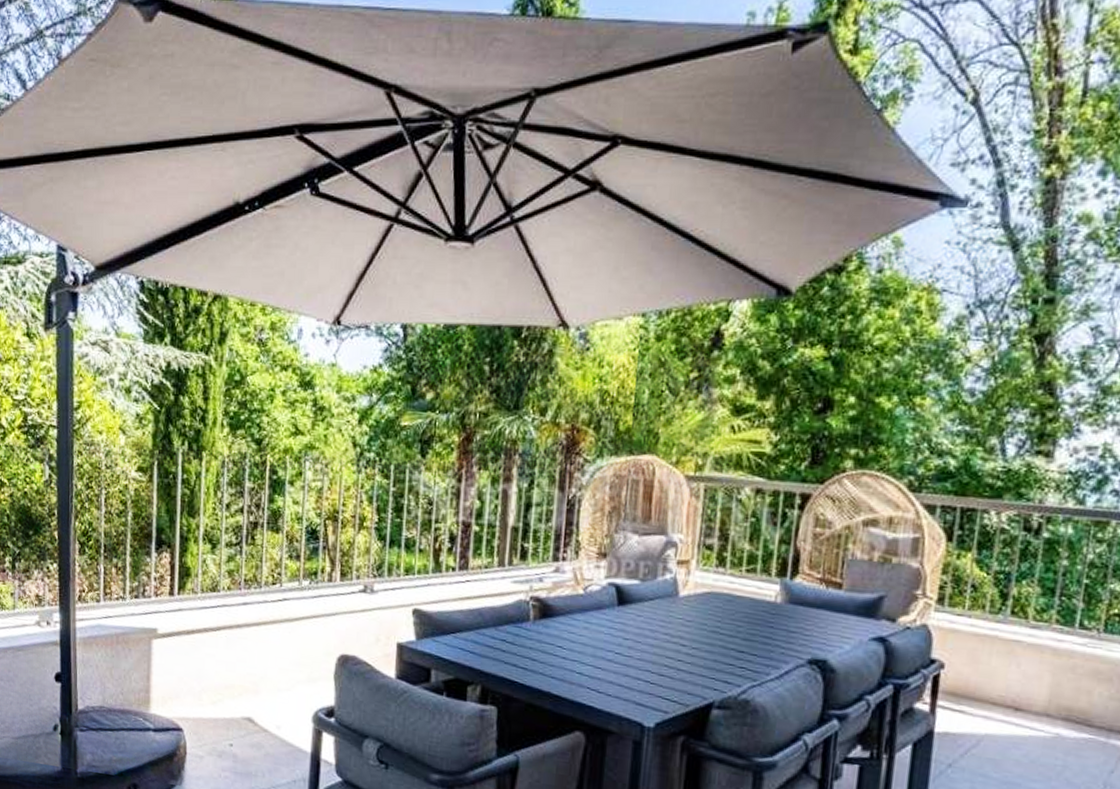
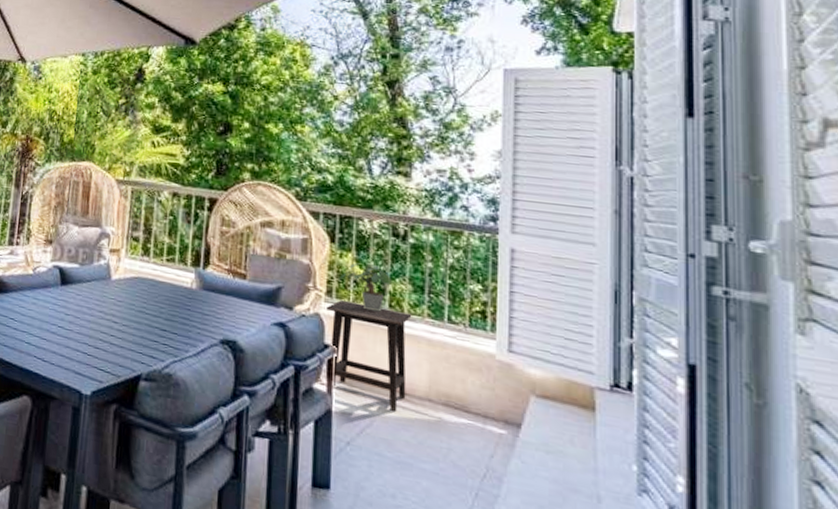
side table: none [935,607,1038,729] -> present [325,299,412,412]
potted plant: none [953,564,1017,620] -> present [339,263,392,312]

